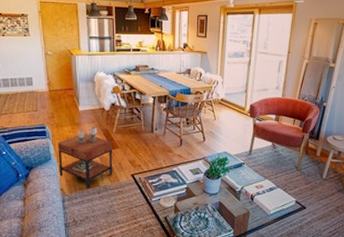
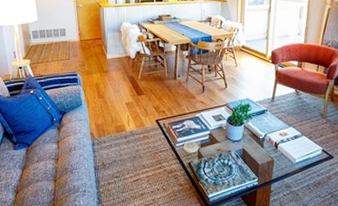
side table: present [58,126,113,189] -> none [88,73,139,134]

